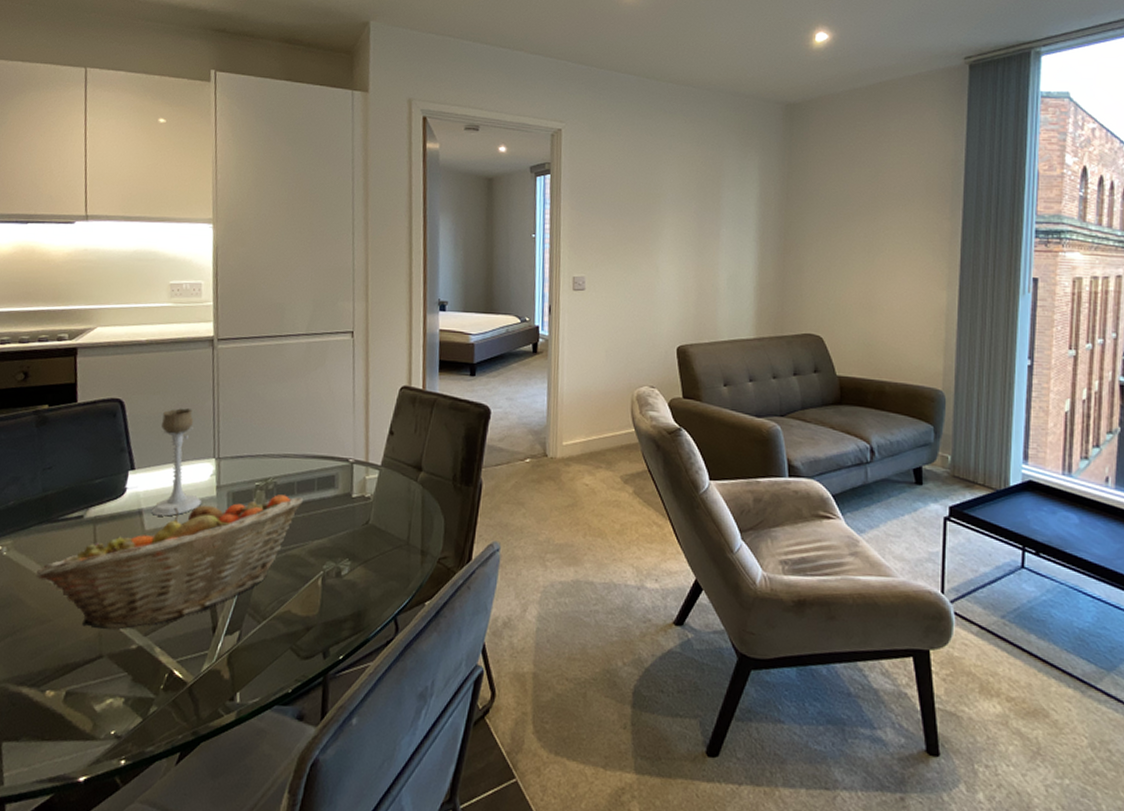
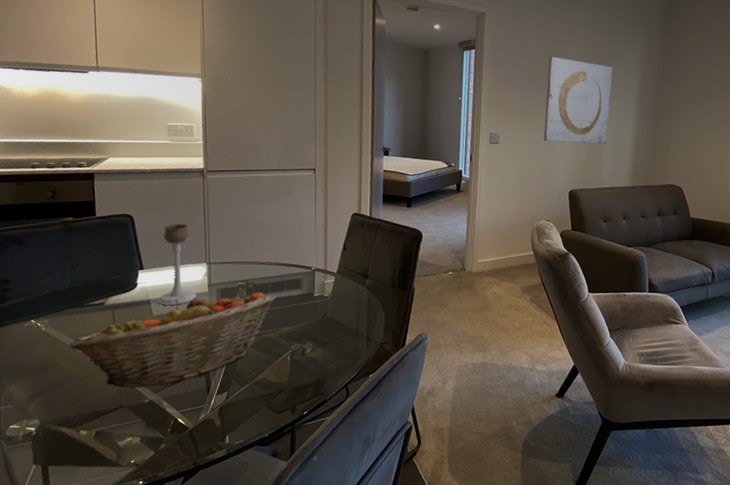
wall art: none [640,178,724,286] -> present [543,56,613,144]

